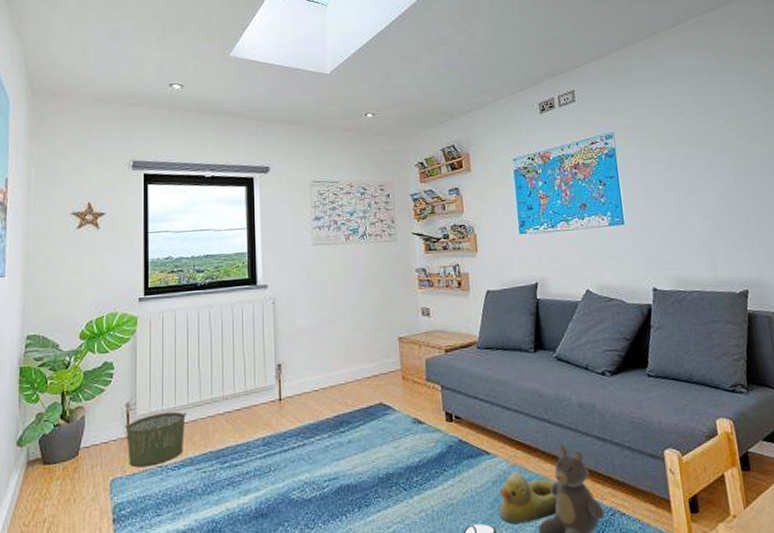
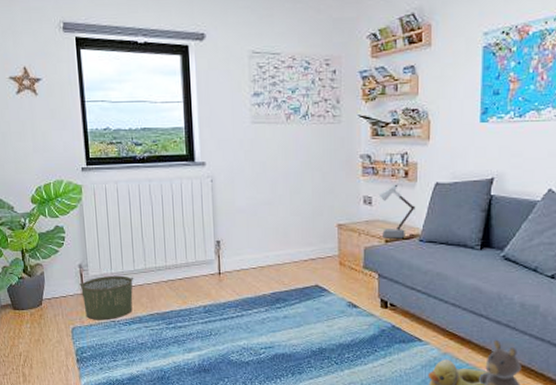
desk lamp: none [435,294,473,349] -> present [378,184,416,239]

